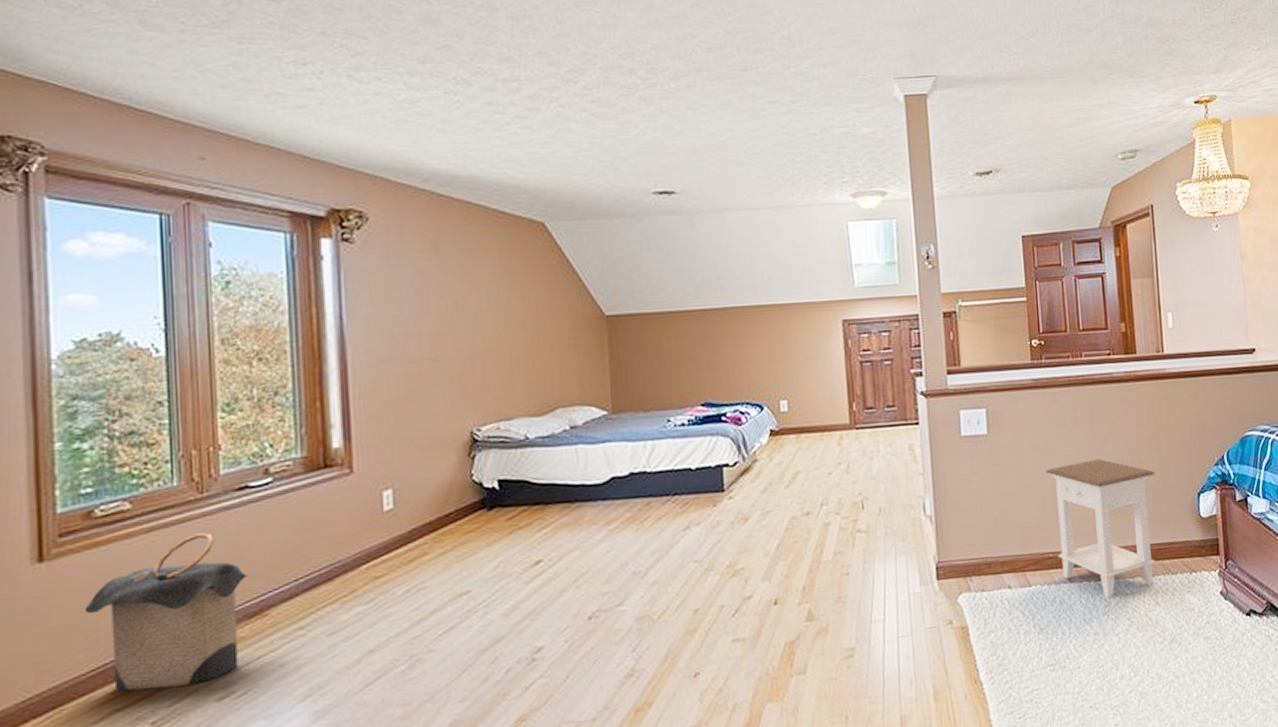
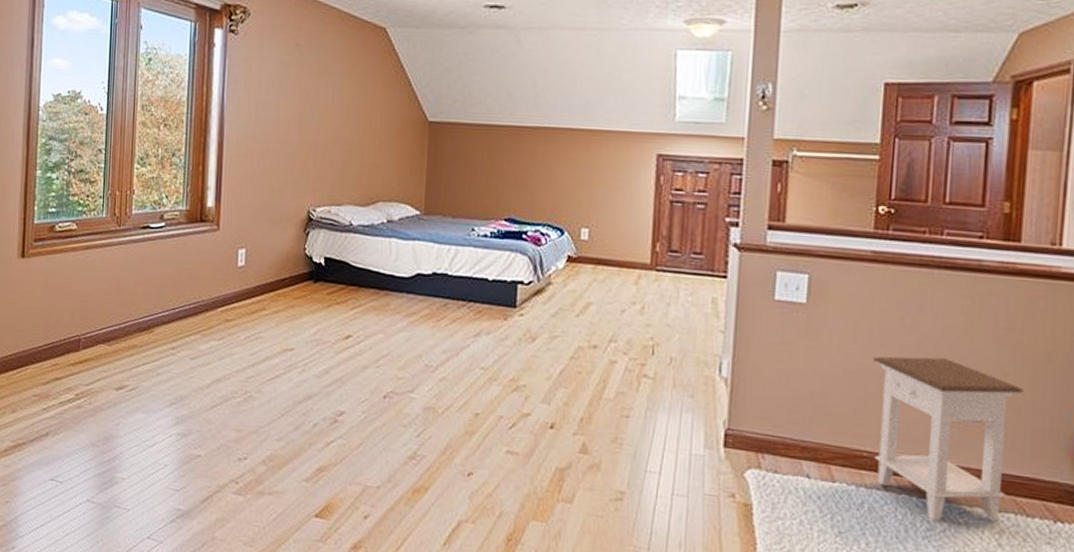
laundry hamper: present [84,533,250,692] -> none [44,257,144,373]

